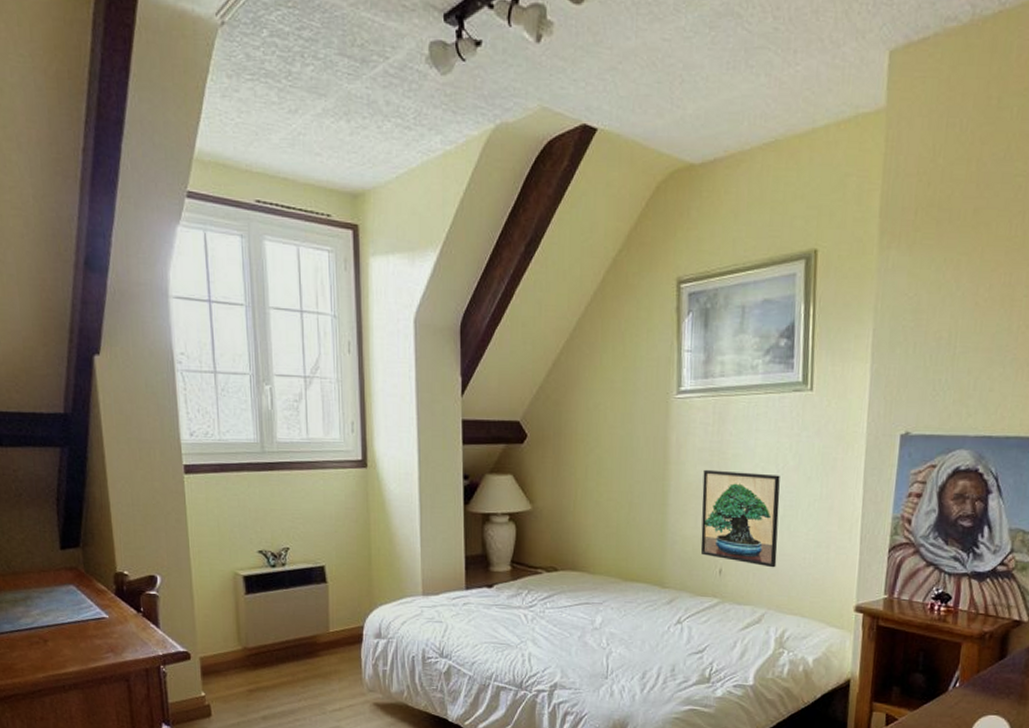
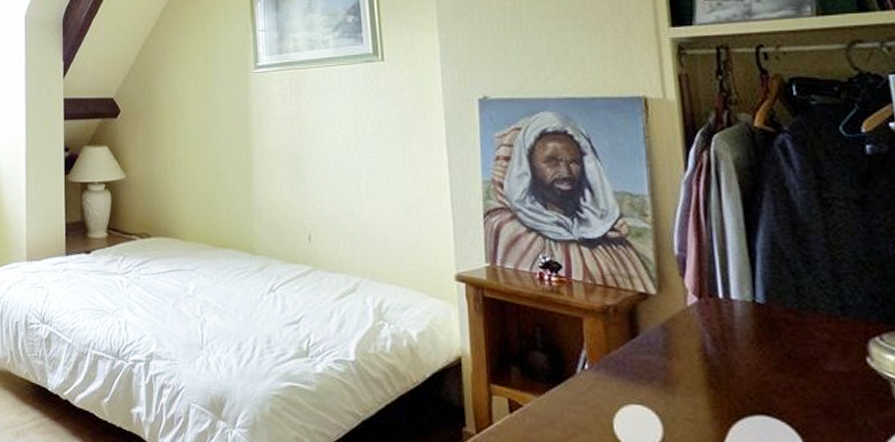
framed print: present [700,469,780,568] -> none [285,137,366,234]

